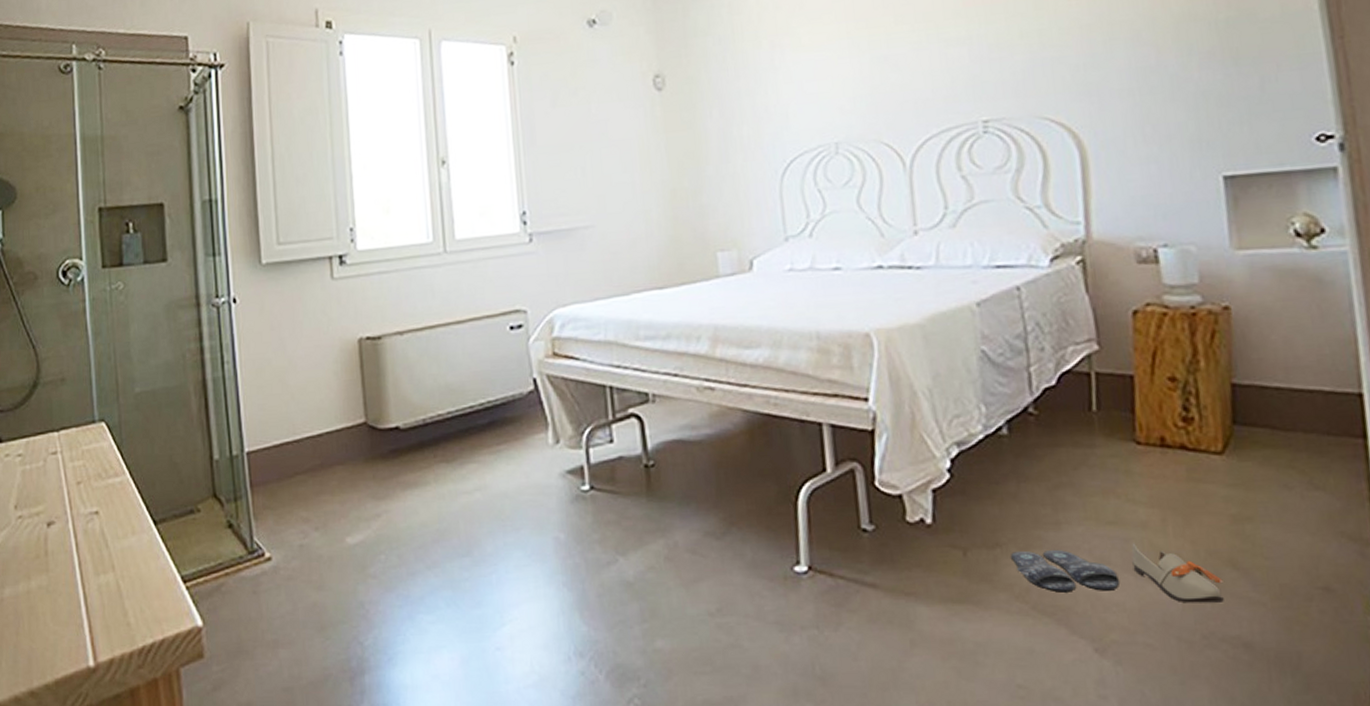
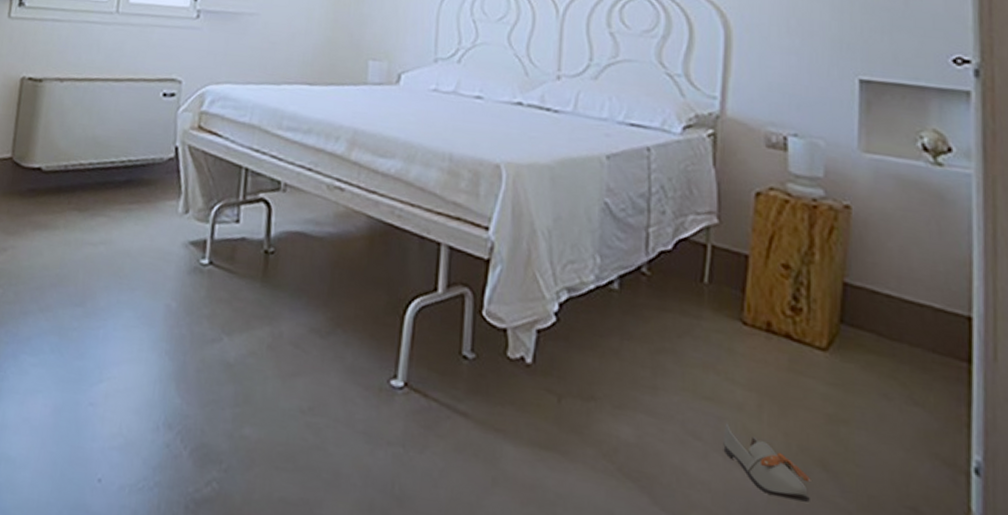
slippers: present [1011,549,1119,593] -> none [604,408,707,468]

